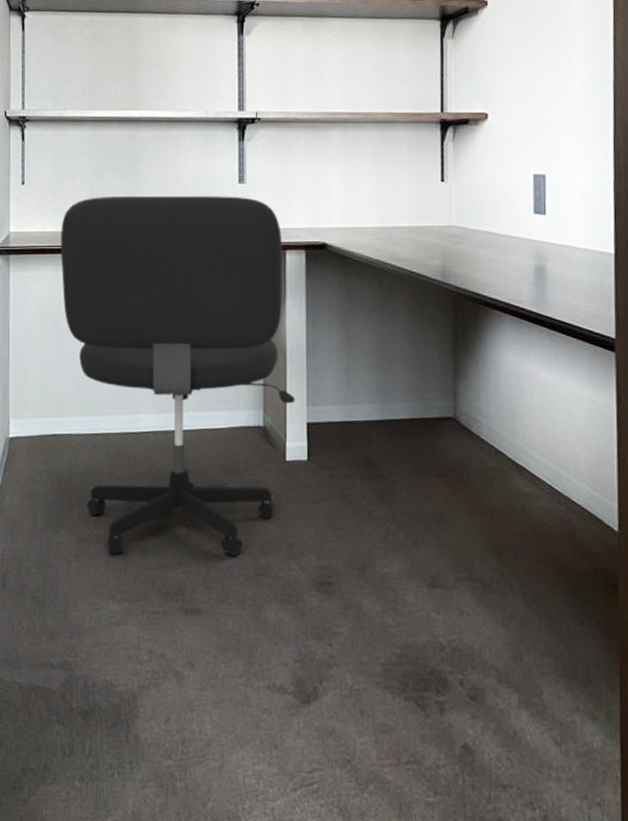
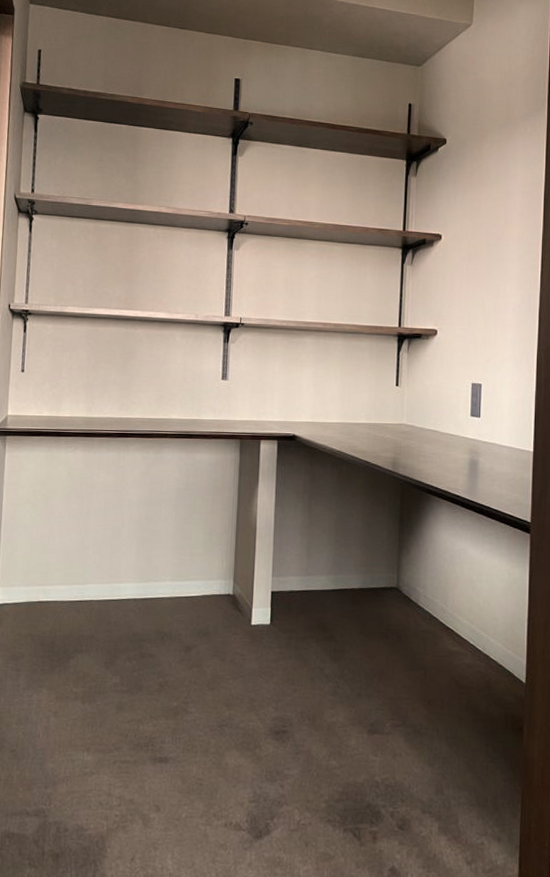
office chair: present [61,195,295,557] -> none [55,386,262,710]

